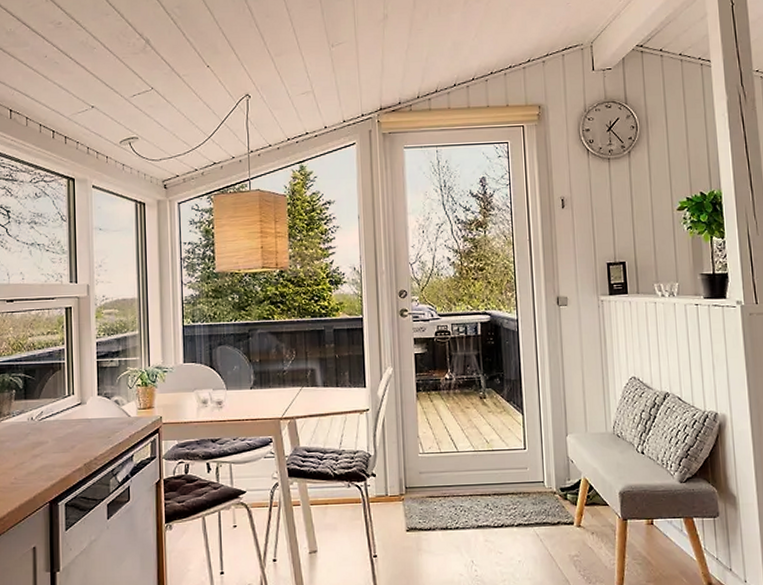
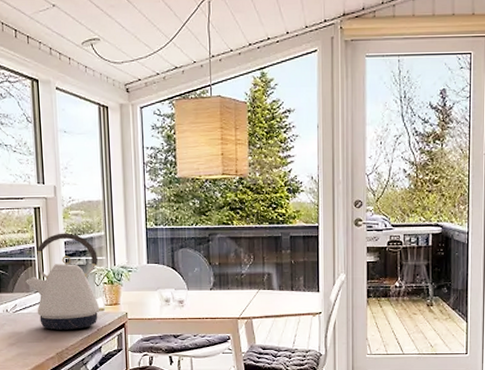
kettle: none [53,333,138,438] -> present [26,233,105,330]

